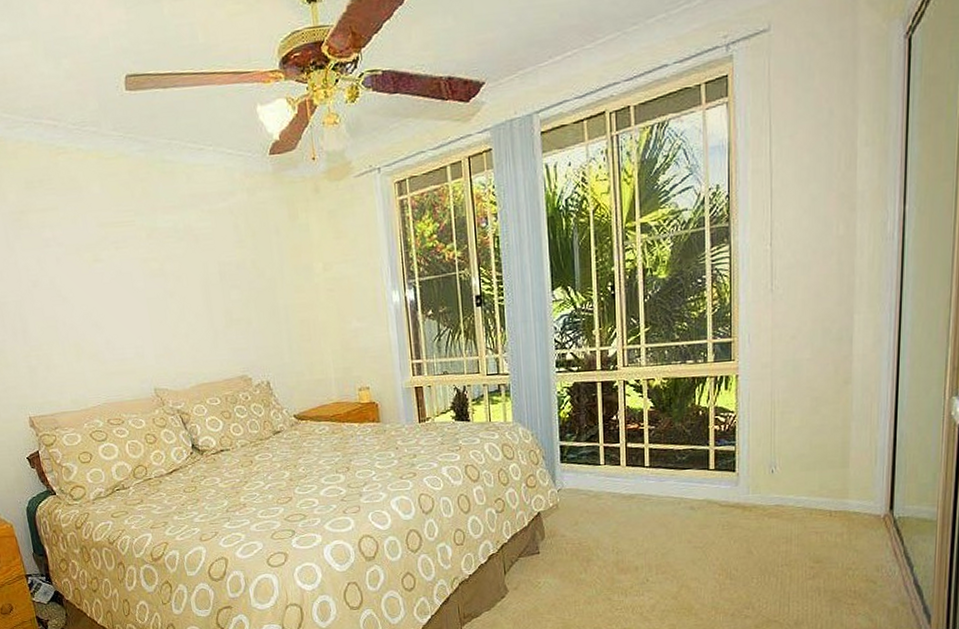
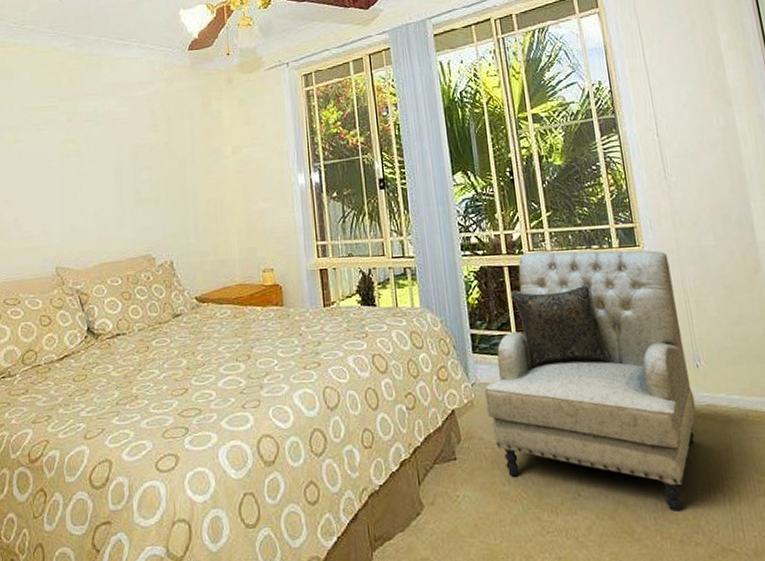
armchair: none [569,364,765,592] -> present [484,249,696,512]

